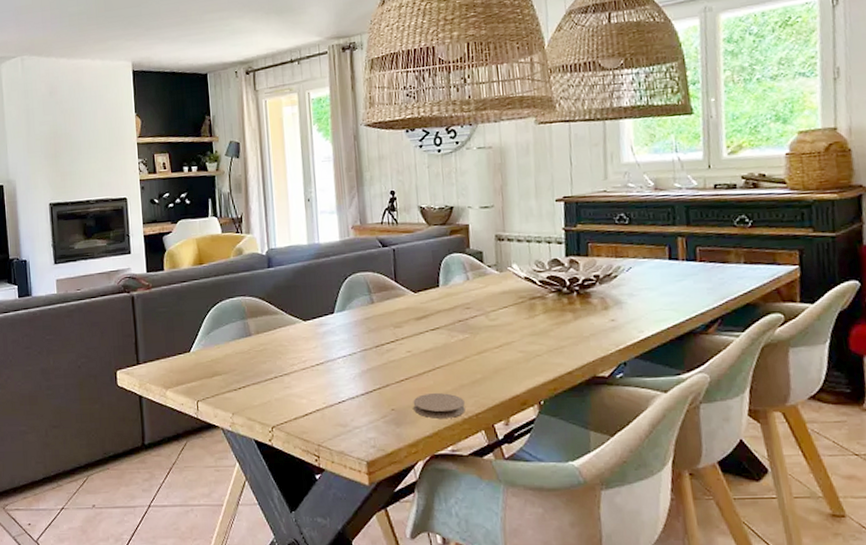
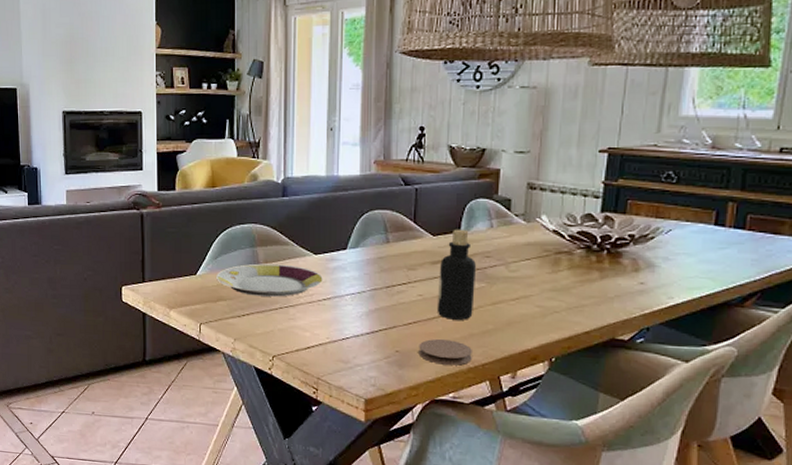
plate: none [210,333,314,368] -> present [217,263,323,297]
bottle: none [424,284,461,373] -> present [437,229,476,320]

